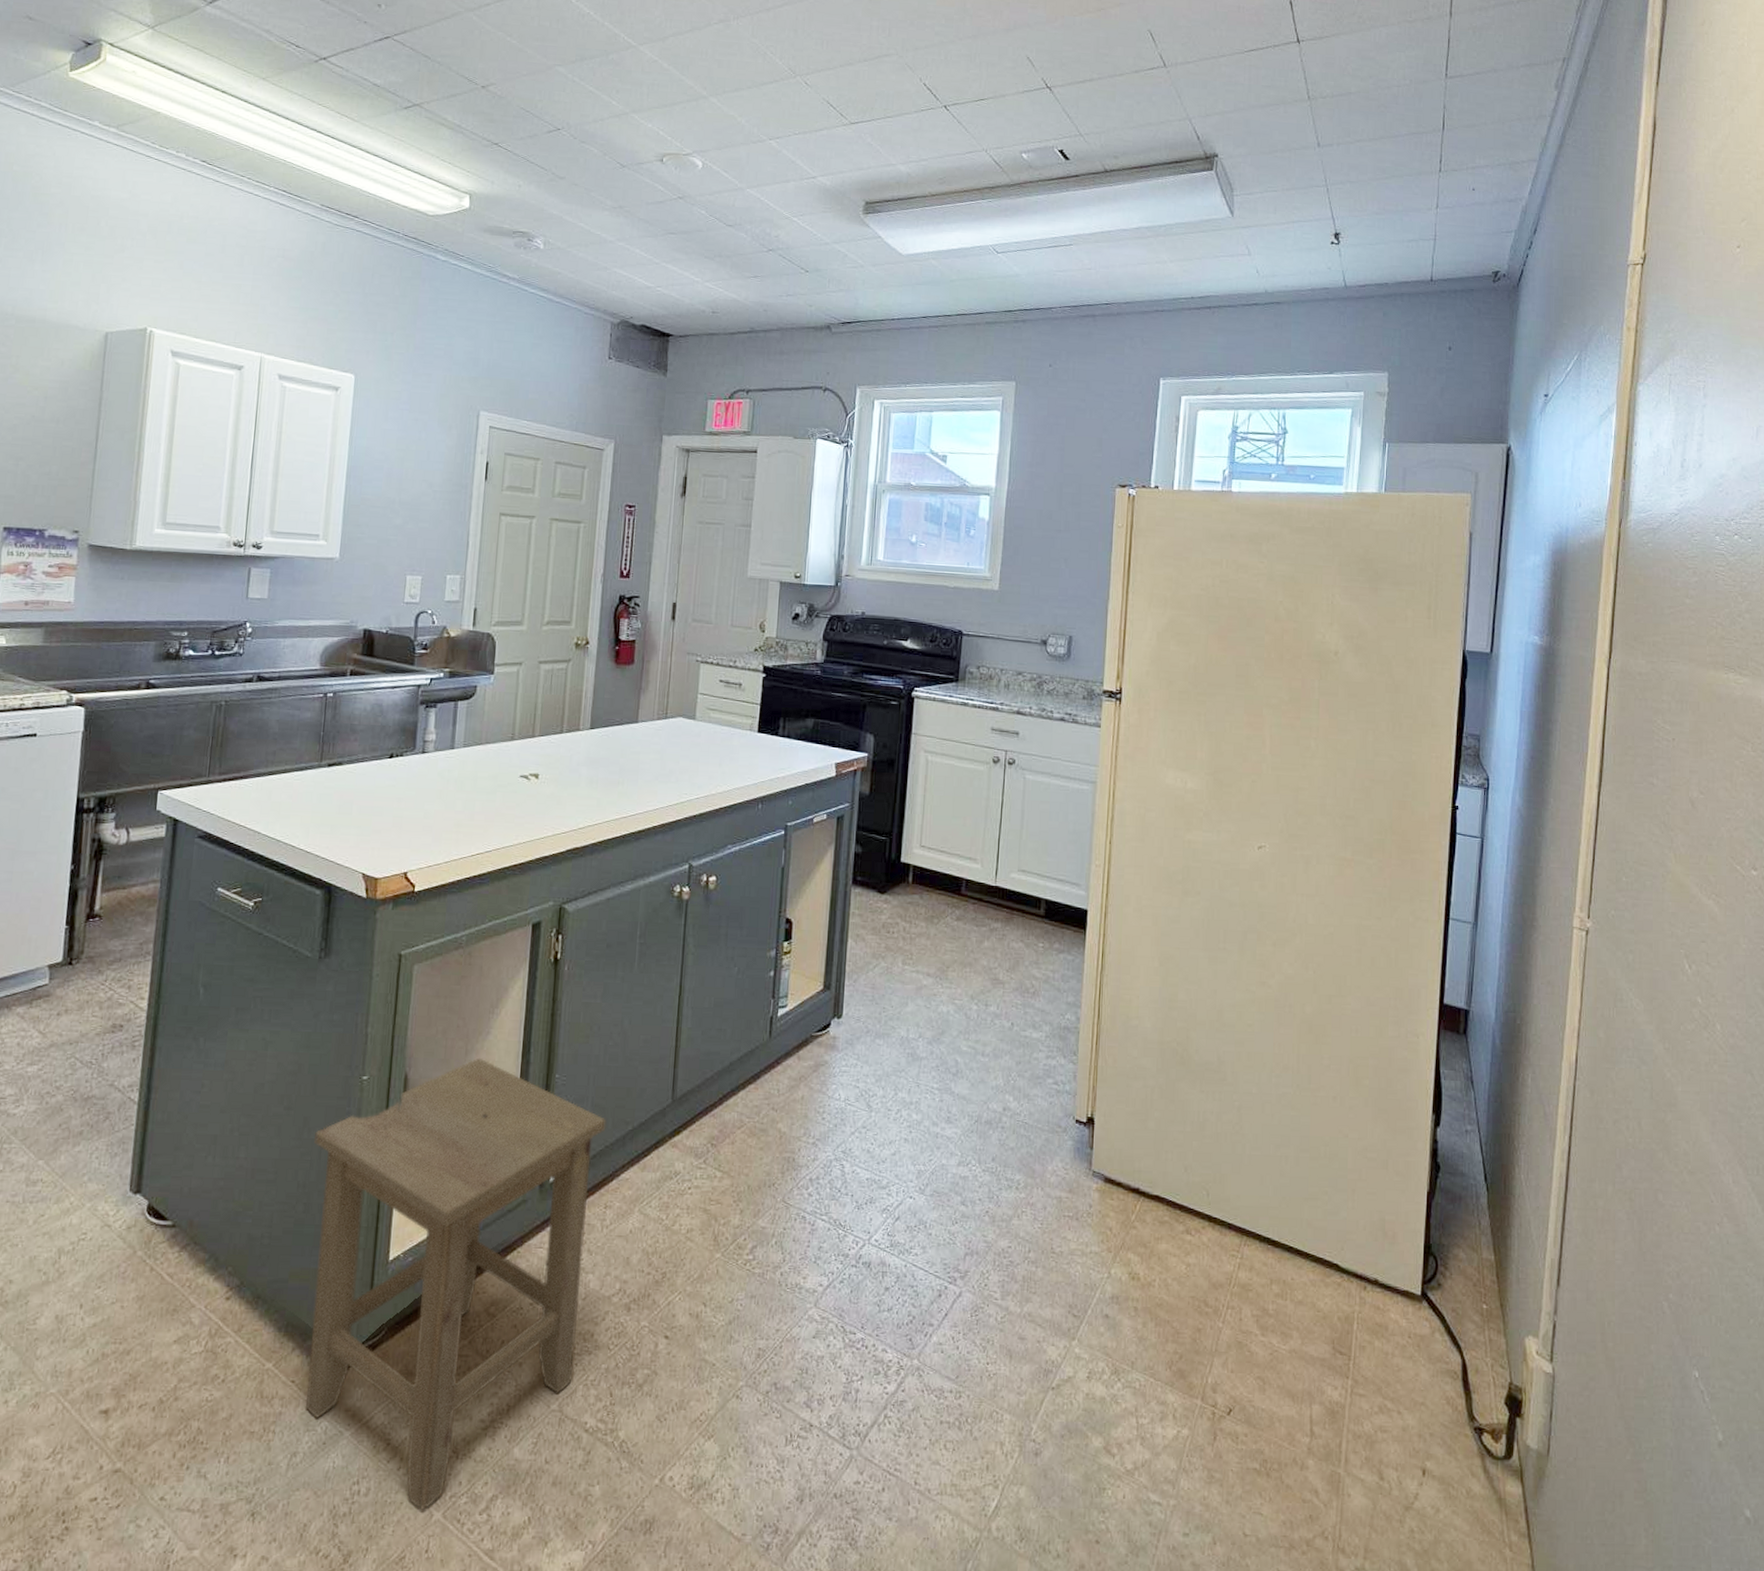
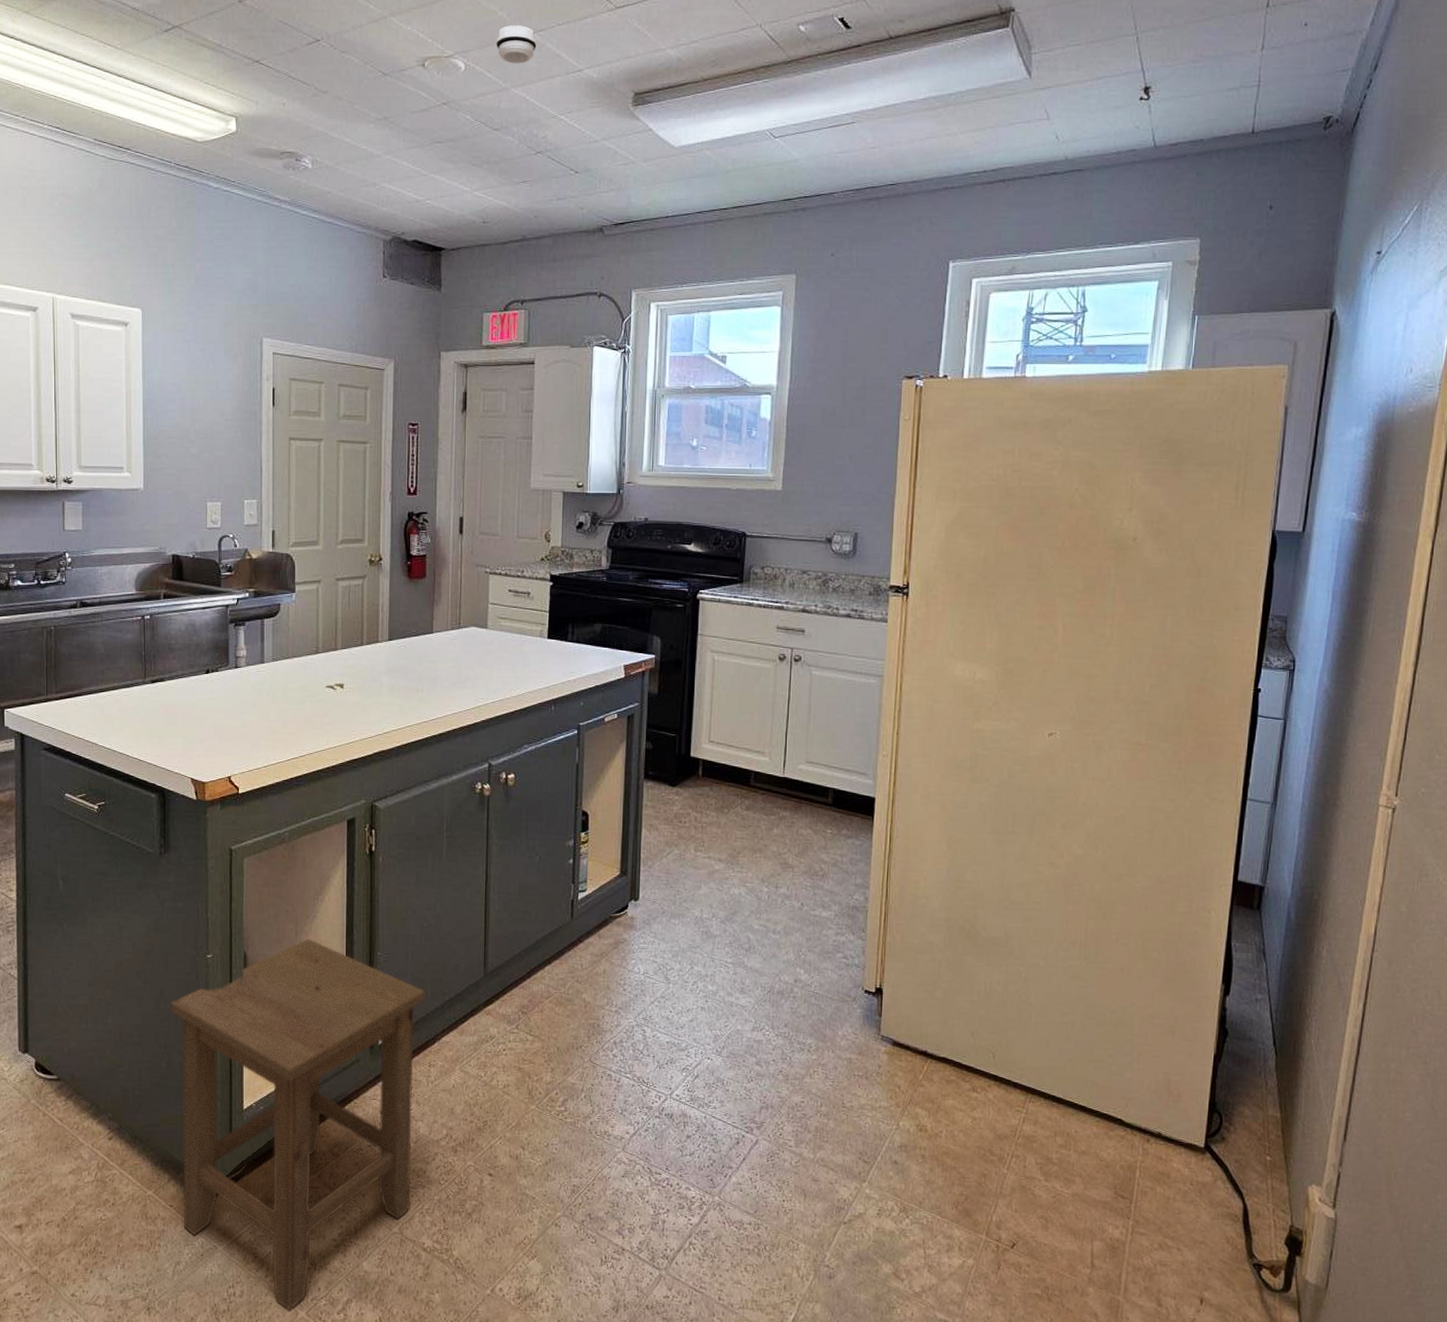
smoke detector: none [733,130,774,167] -> present [495,25,537,64]

